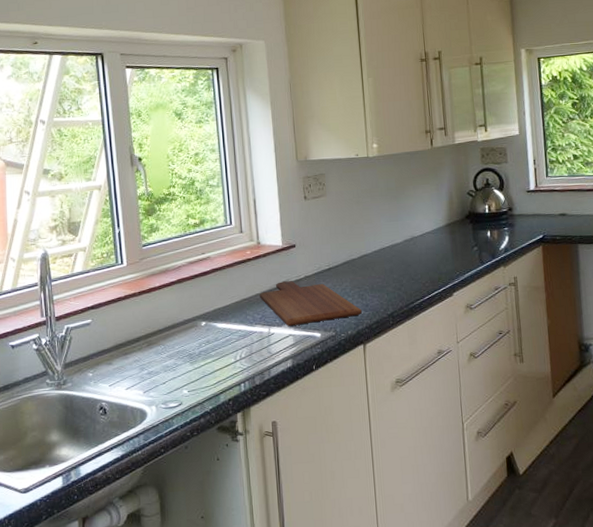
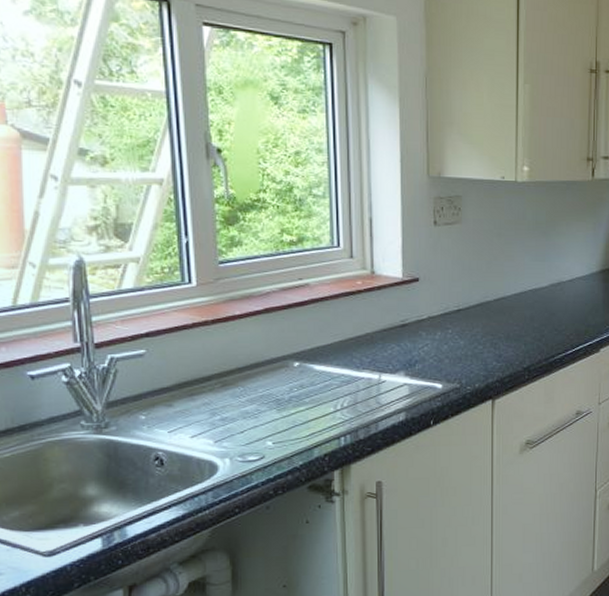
cutting board: present [259,281,362,326] -> none [370,321,493,373]

